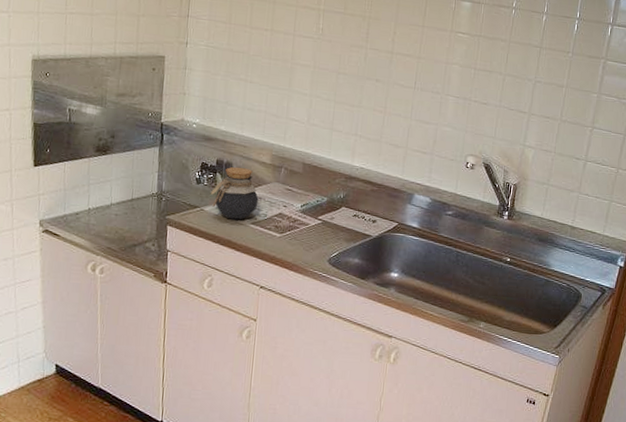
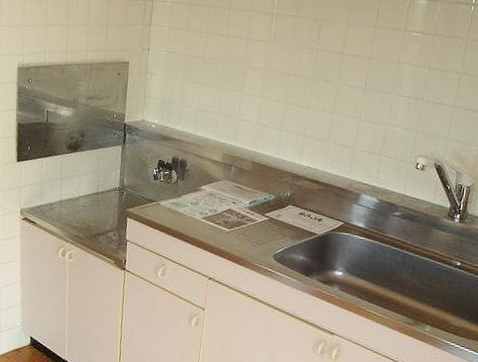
jar: present [211,166,259,220] -> none [166,164,210,214]

